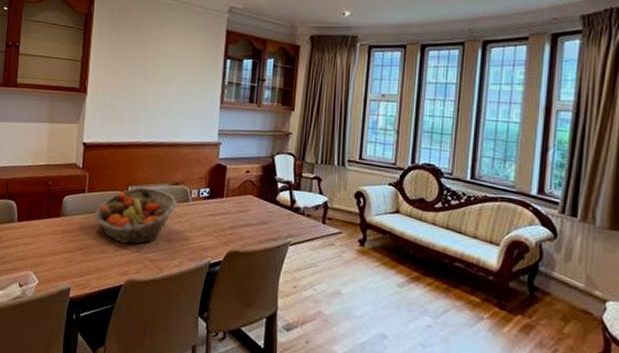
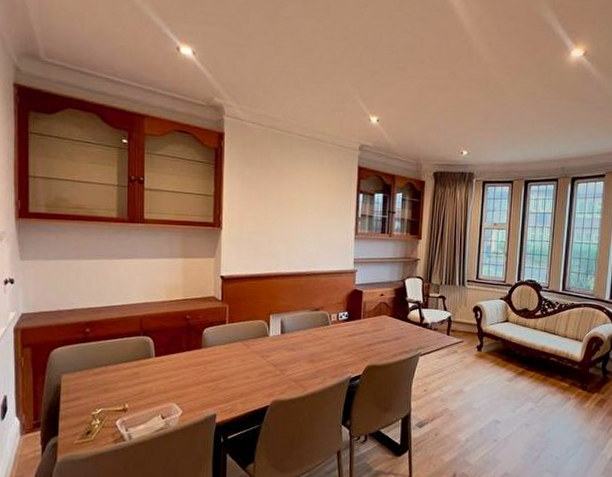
fruit basket: present [95,187,177,245] -> none [237,315,318,368]

